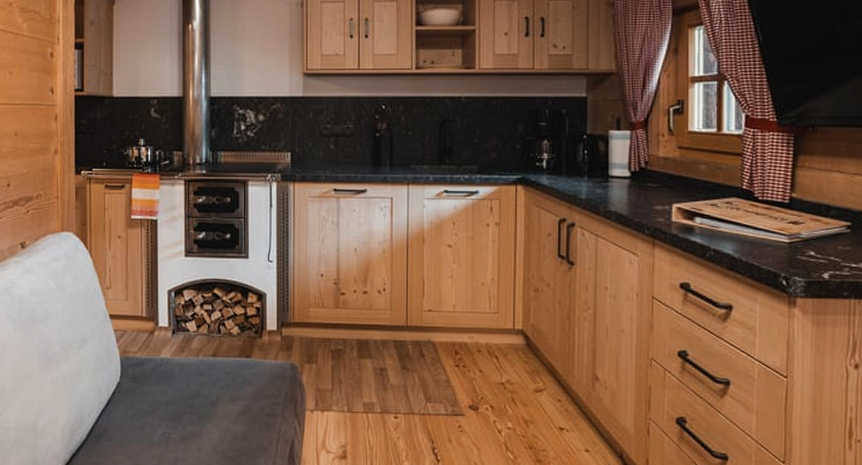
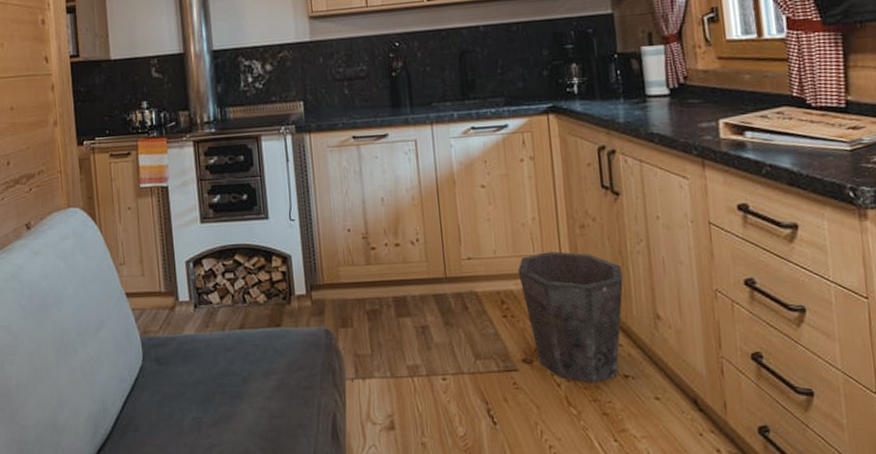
waste bin: none [474,311,568,433] -> present [518,251,623,383]

